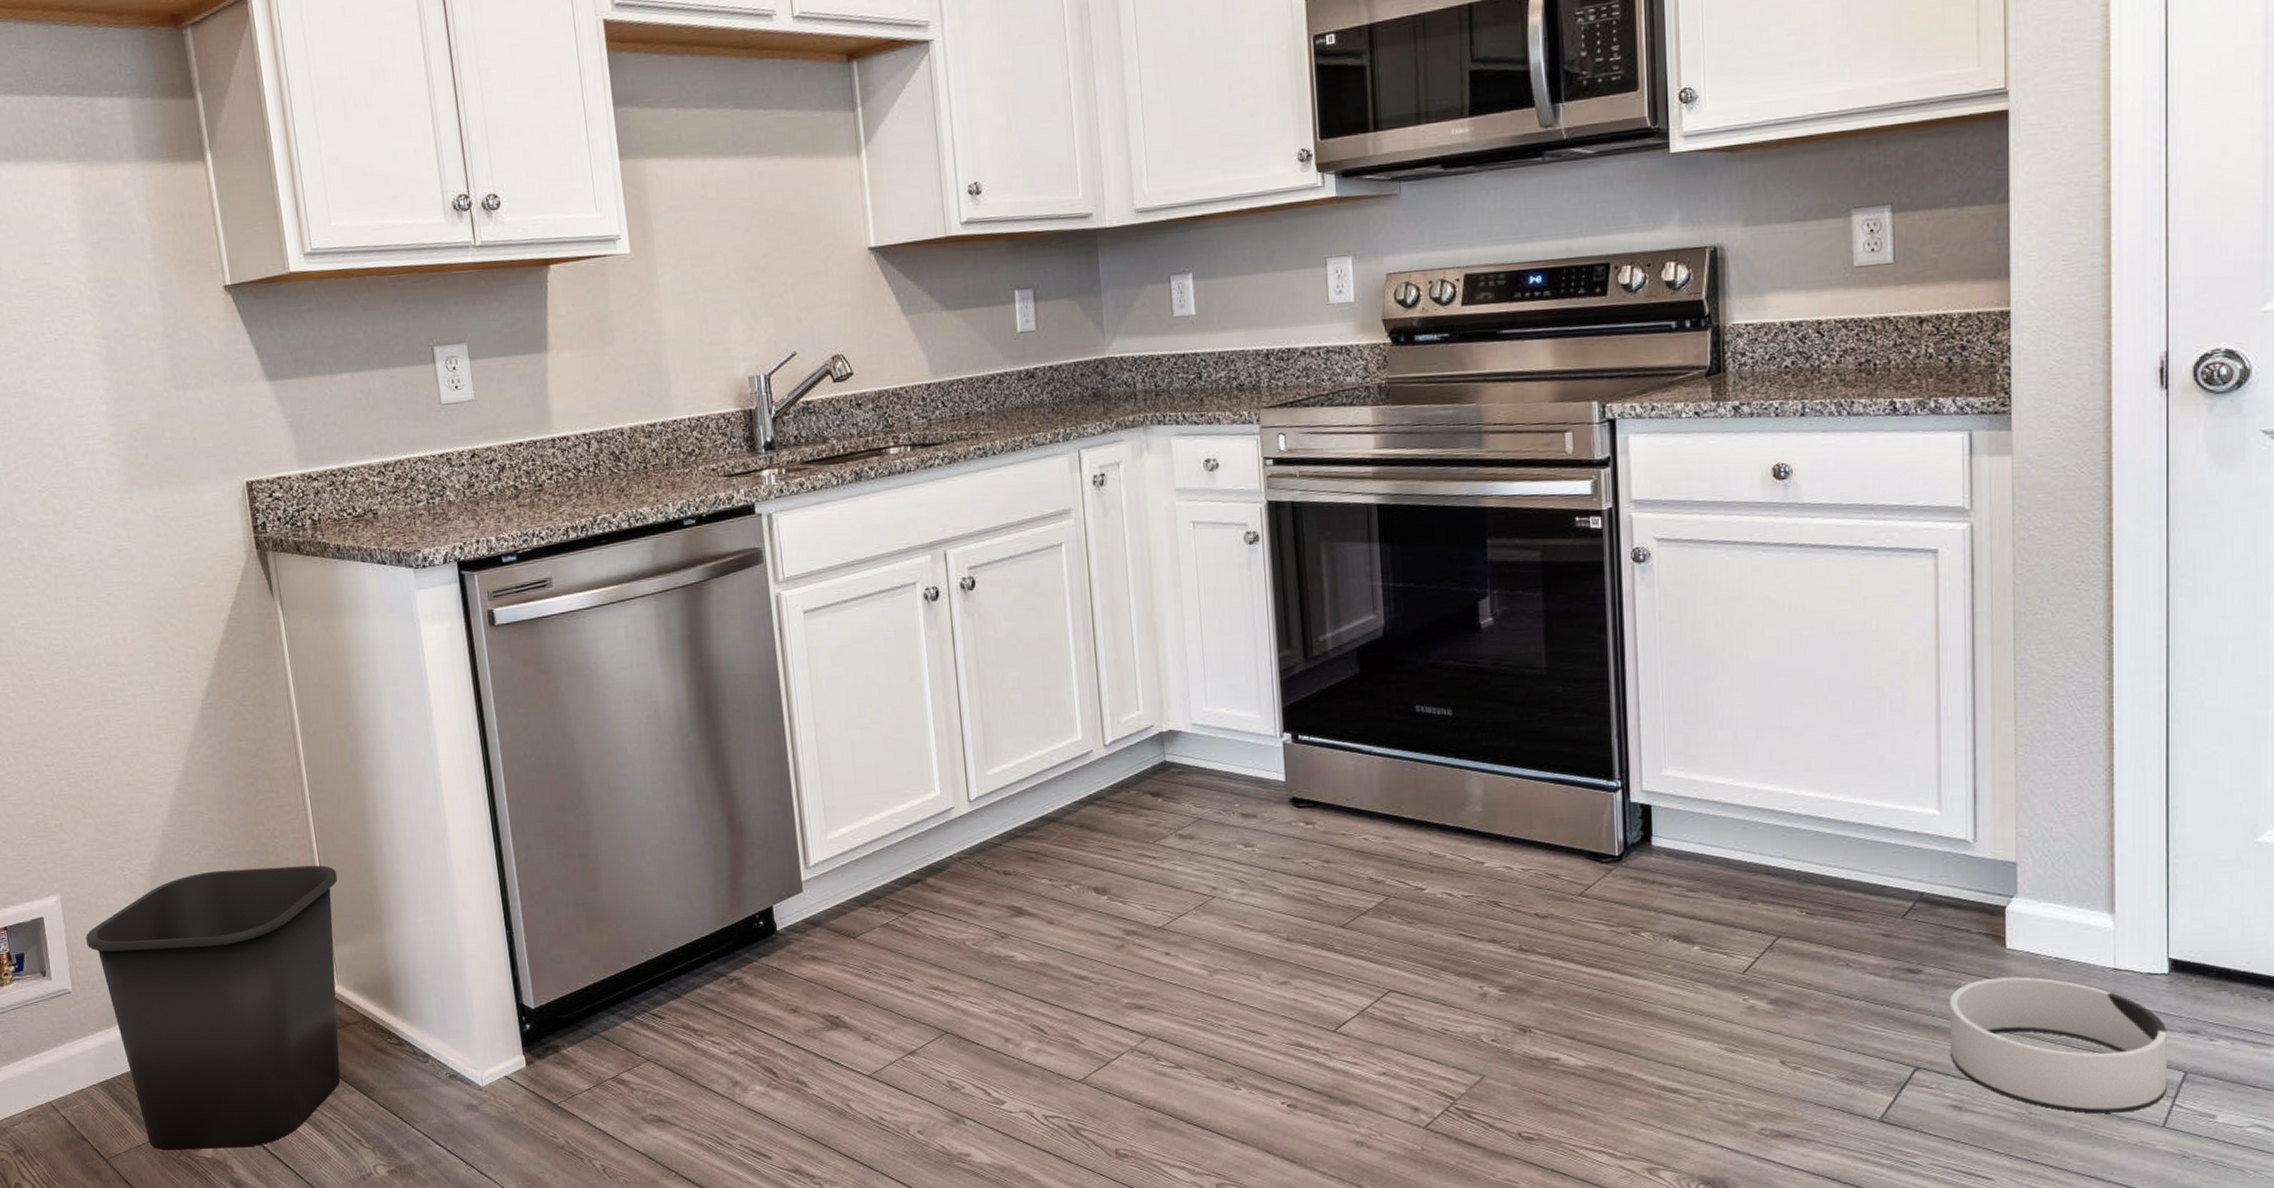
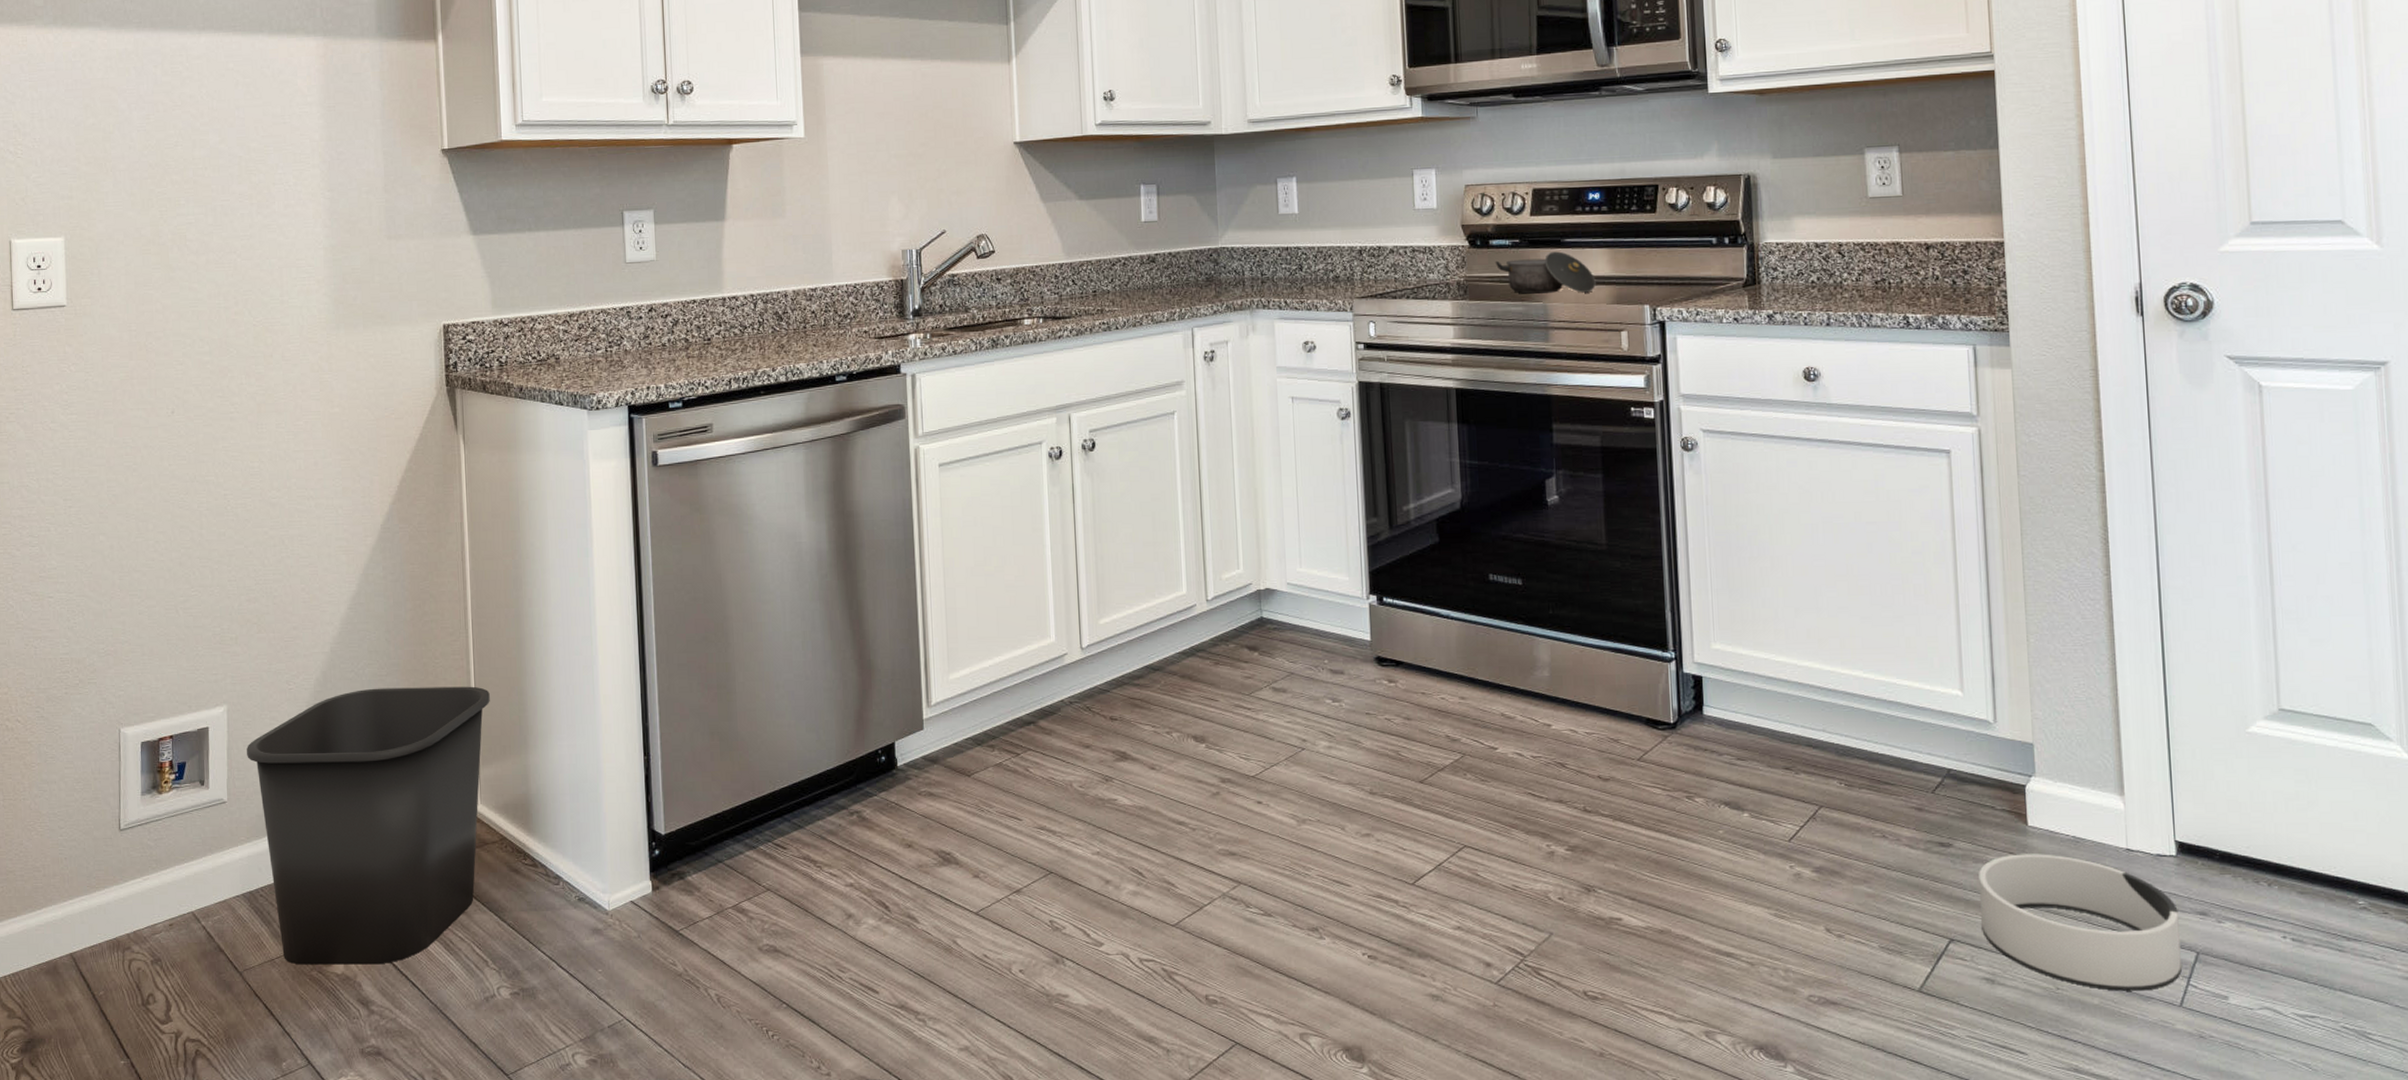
cooking pot: none [1421,345,1537,395] -> present [1495,251,1596,294]

